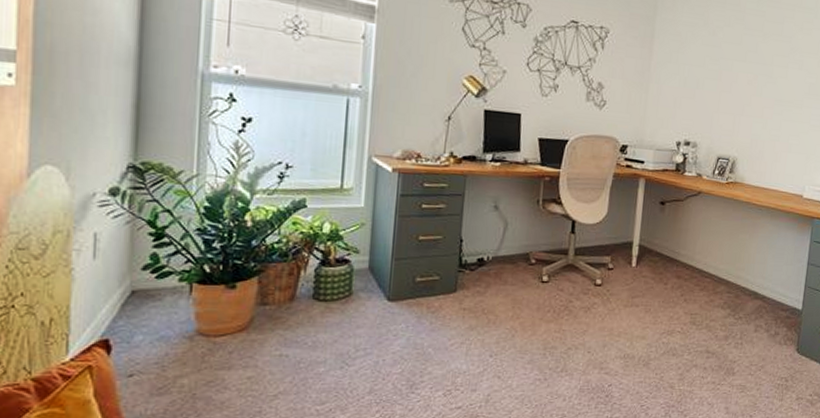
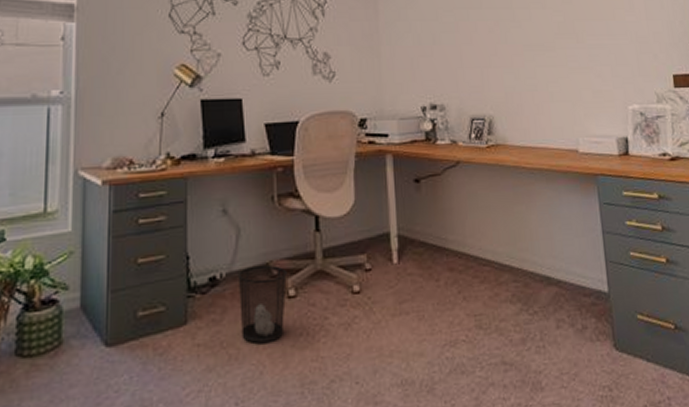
waste bin: none [500,254,543,315] -> present [237,265,287,344]

